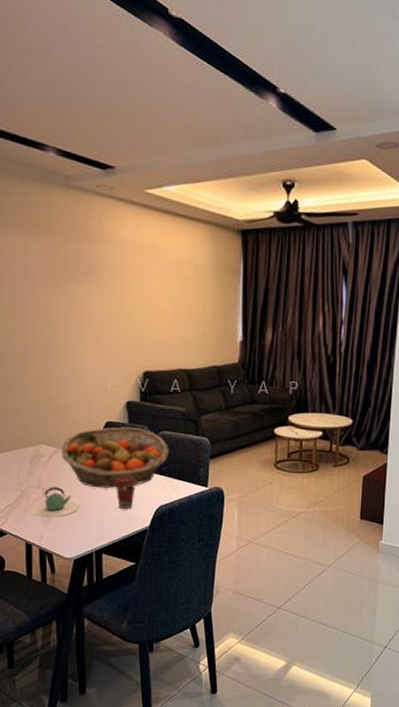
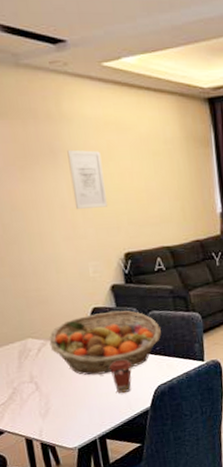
teapot: present [31,487,80,517] -> none [26,379,77,412]
wall art: none [102,268,133,326] -> present [67,149,107,209]

